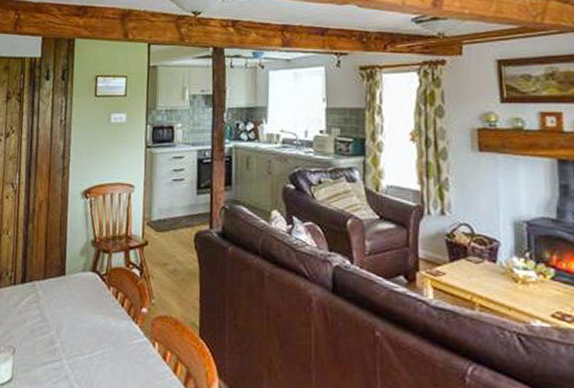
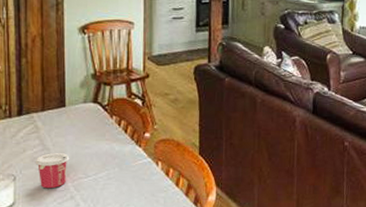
cup: none [33,325,67,366] -> present [35,153,70,189]

